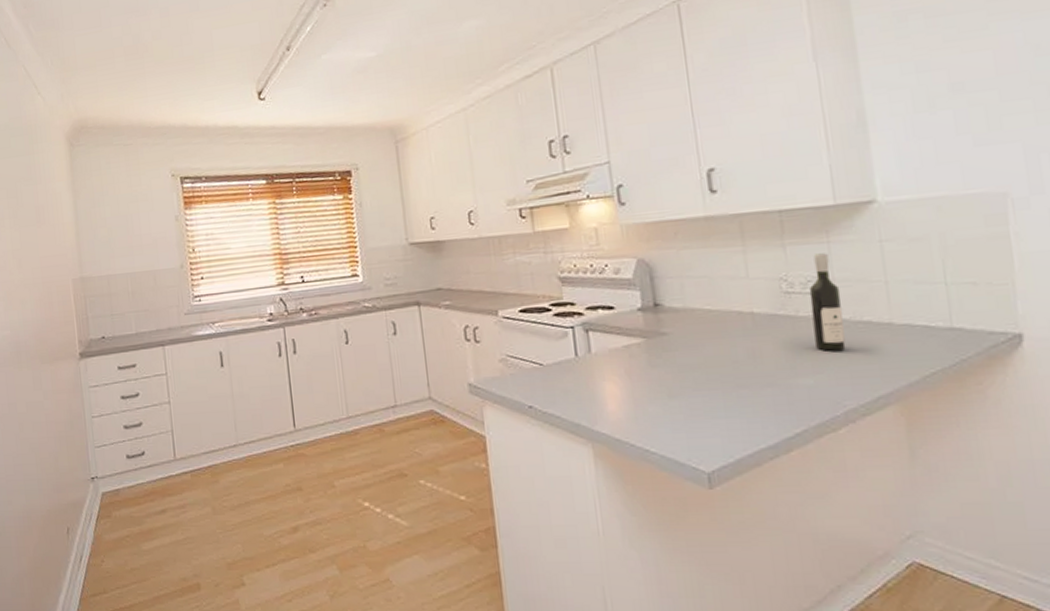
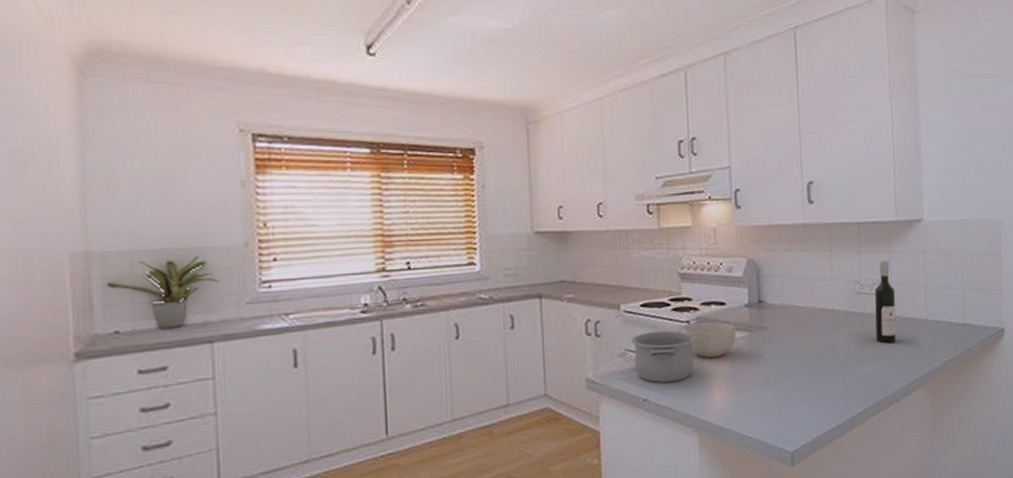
potted plant: none [95,277,165,336] -> present [106,255,219,330]
cooking pot: none [511,336,583,391] -> present [630,330,697,384]
bowl: none [567,326,630,366] -> present [683,320,737,359]

